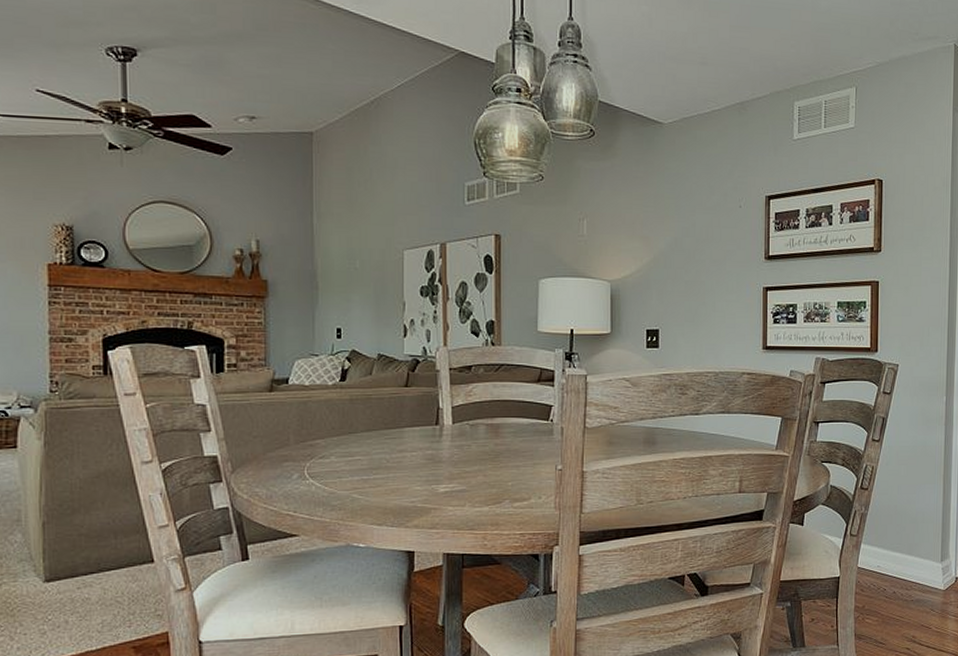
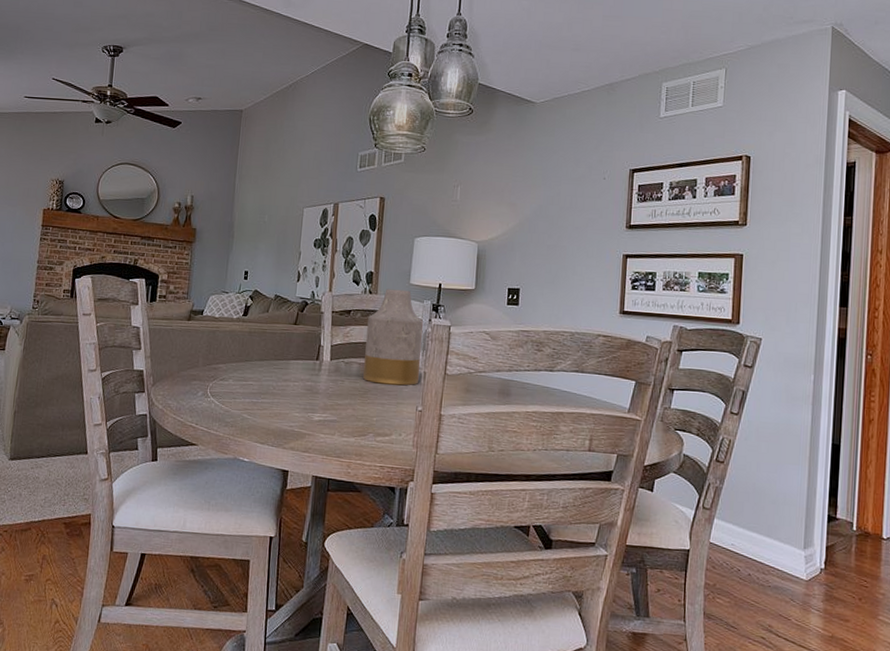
vase: none [493,338,557,445] -> present [363,288,424,386]

